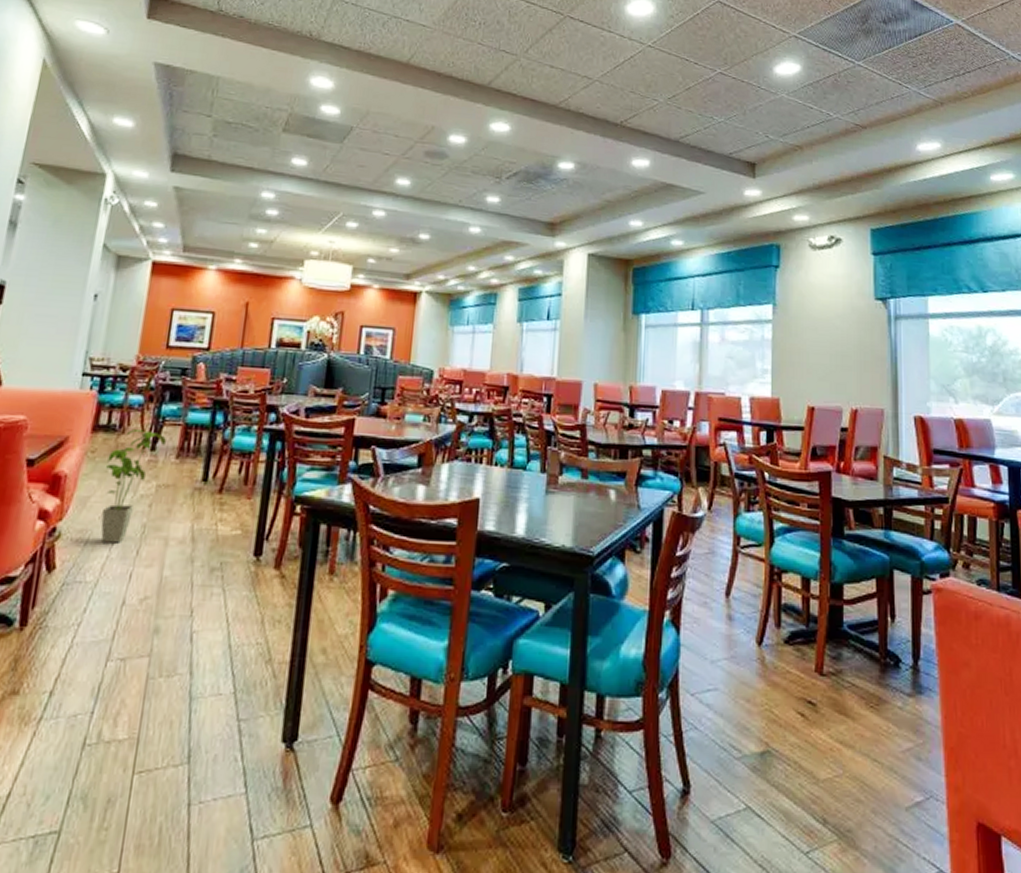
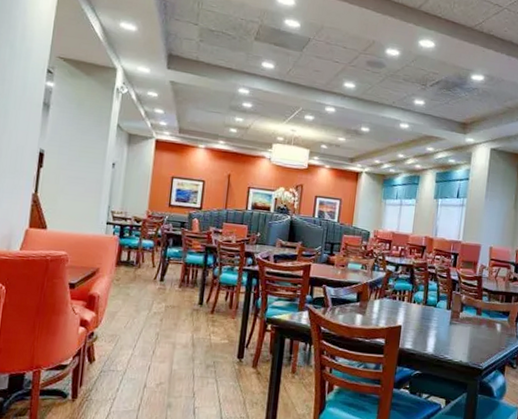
house plant: present [100,429,166,543] -> none [126,265,171,345]

